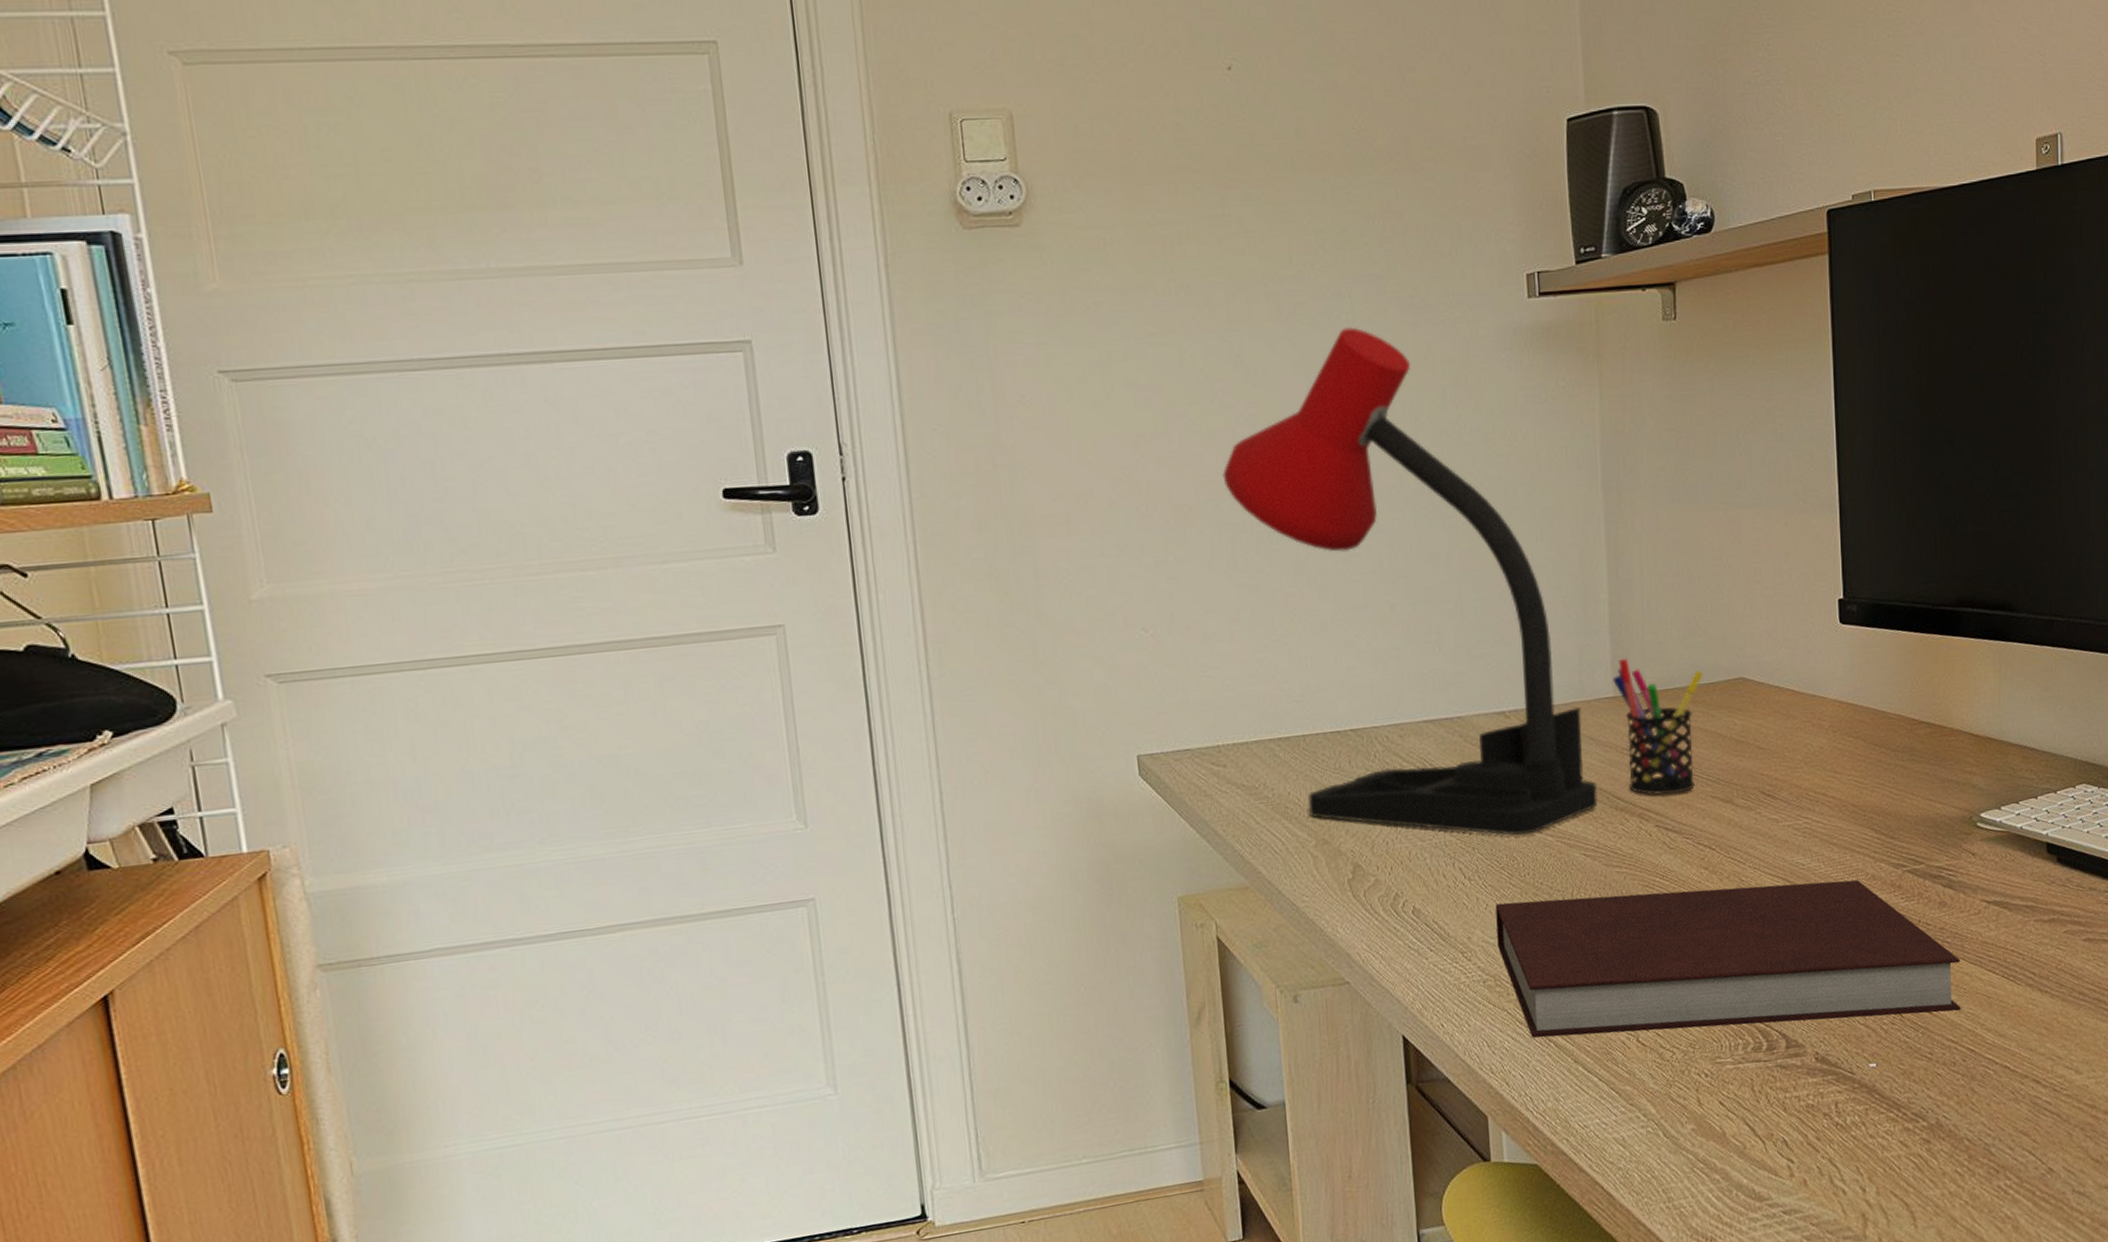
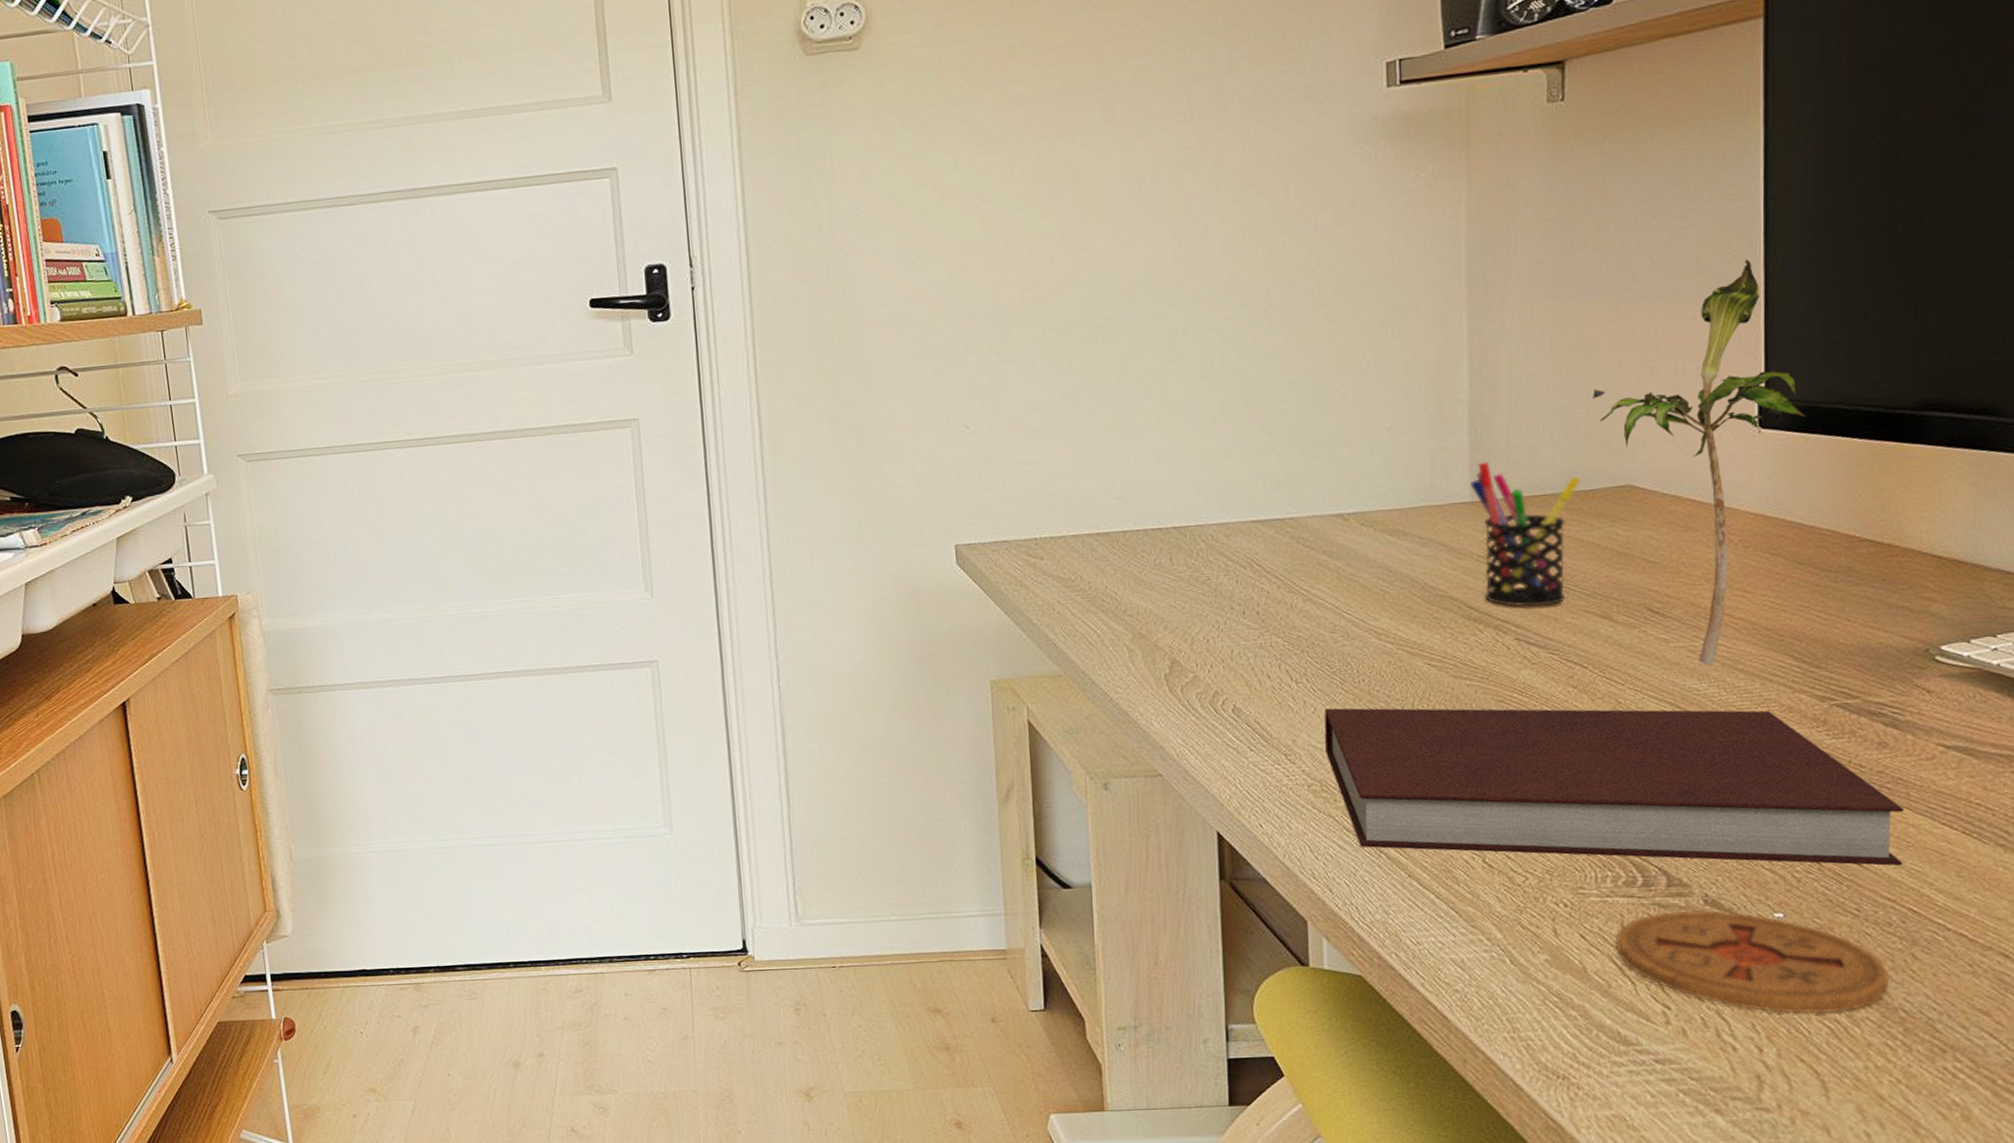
desk lamp: present [1222,327,1598,836] -> none [1049,127,1447,641]
plant: none [1710,470,1876,842] -> present [1593,259,1807,666]
coaster: none [1747,1067,1957,1155] -> present [1615,910,1890,1014]

